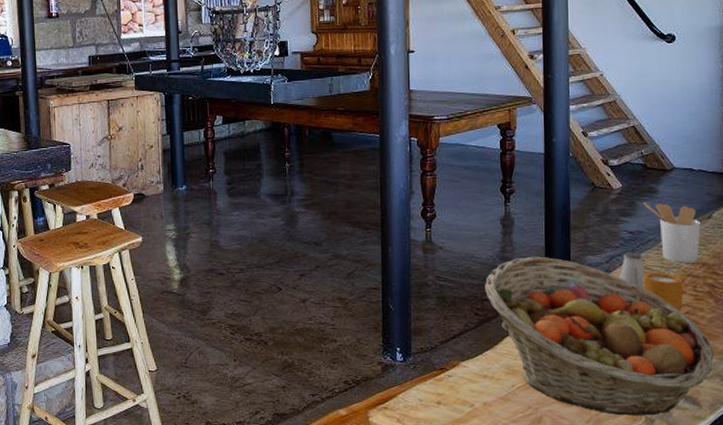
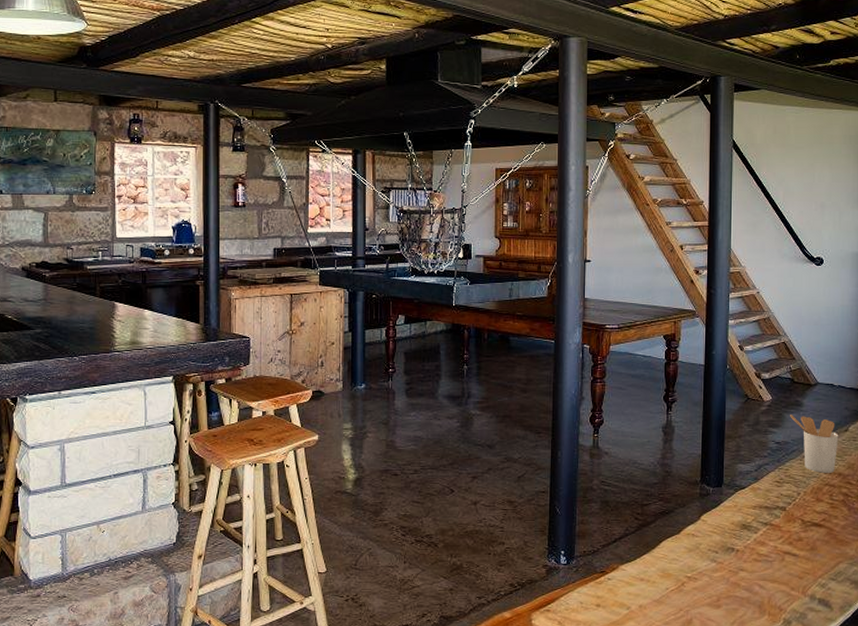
fruit basket: present [485,256,714,416] -> none [645,463,845,618]
saltshaker: present [619,252,646,289] -> none [766,461,789,497]
mug: present [643,272,684,312] -> none [787,481,822,519]

